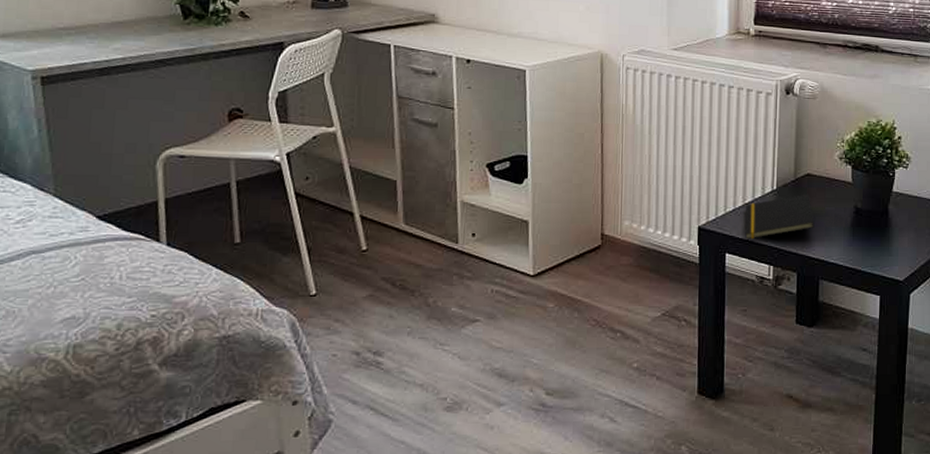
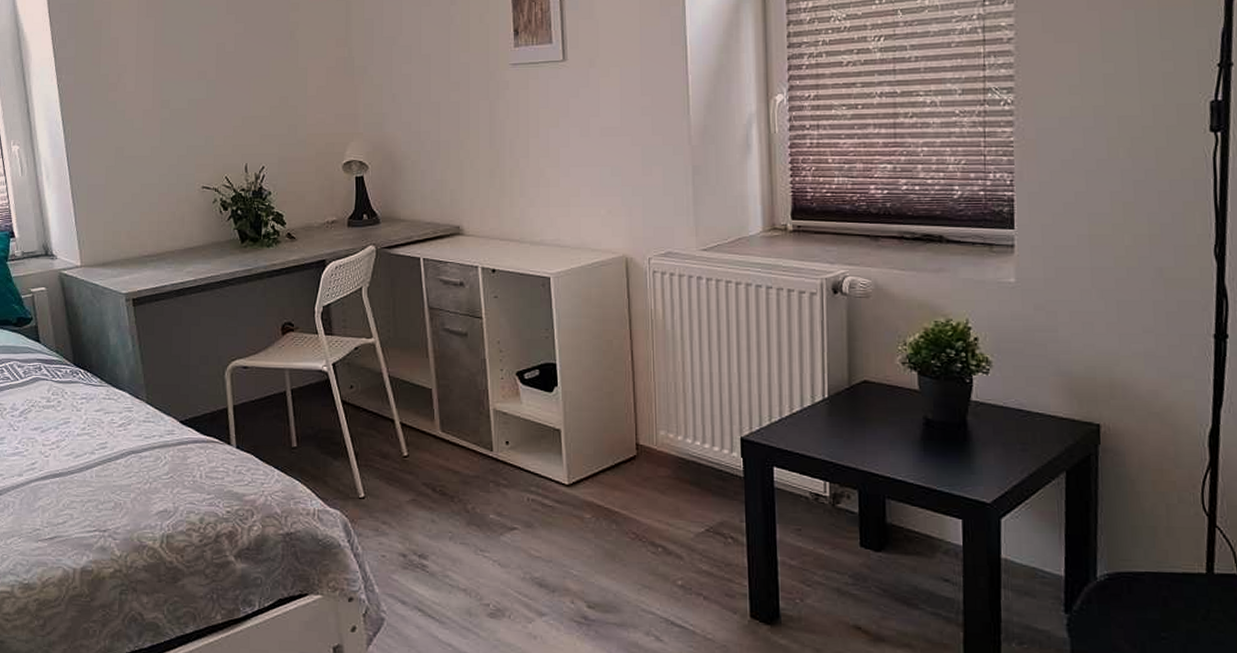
notepad: present [744,193,814,240] -> none [793,402,876,453]

